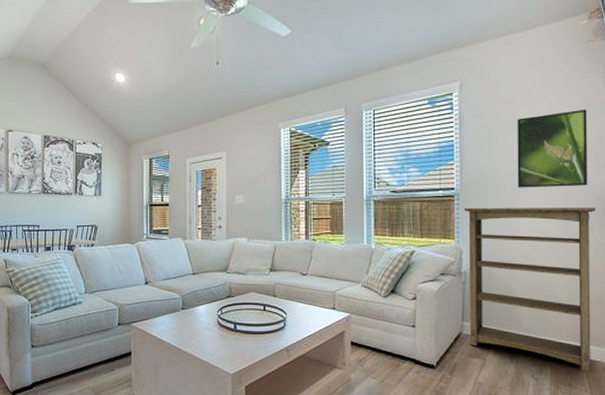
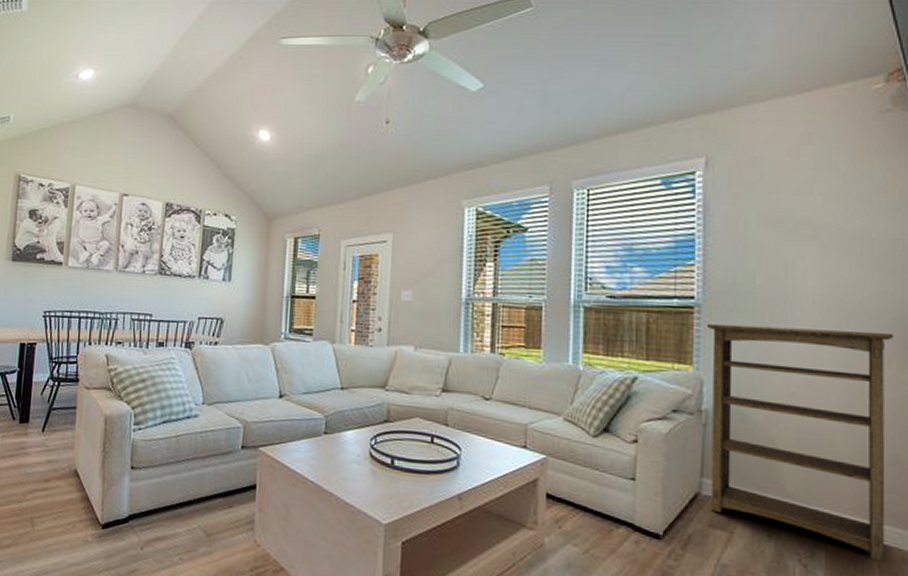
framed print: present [517,109,588,188] -> none [782,200,883,304]

